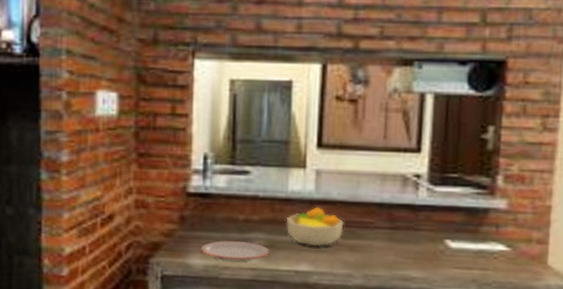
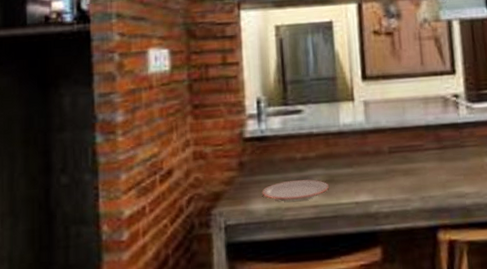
fruit bowl: present [286,206,344,247] -> none [341,136,396,176]

